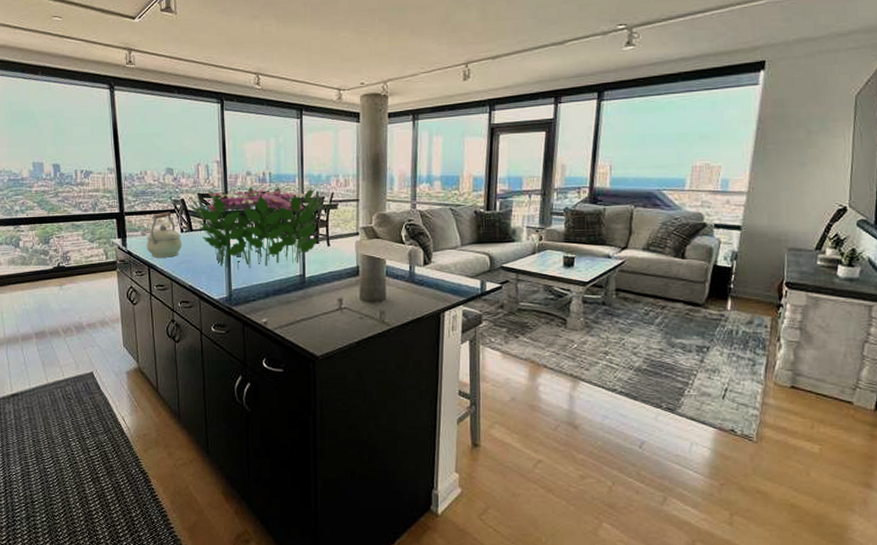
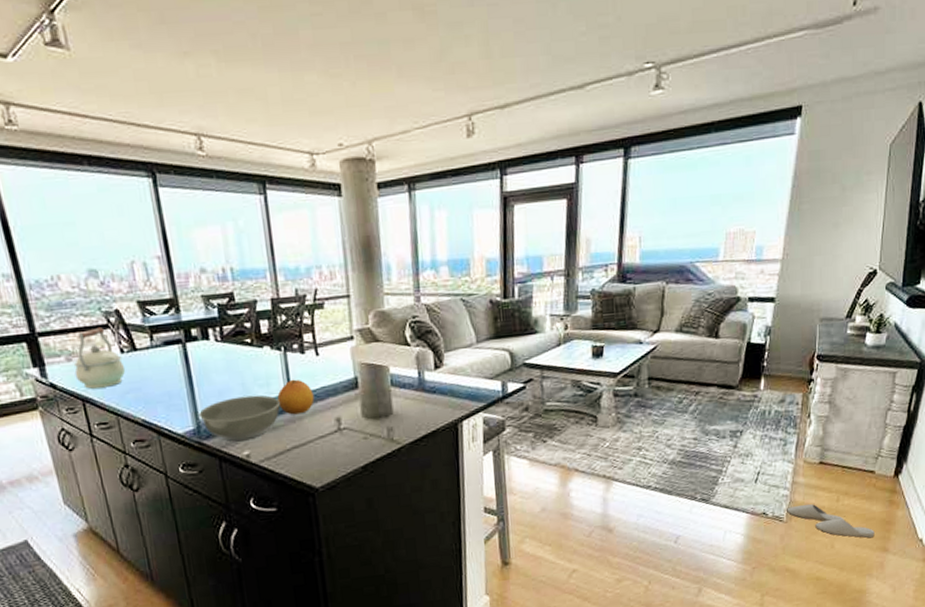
flower arrangement: present [187,186,325,269] -> none [122,284,306,394]
bowl: none [232,274,295,310] -> present [199,395,280,442]
fruit: none [294,263,323,293] -> present [277,379,314,415]
slippers: none [757,426,855,471] -> present [787,504,875,538]

